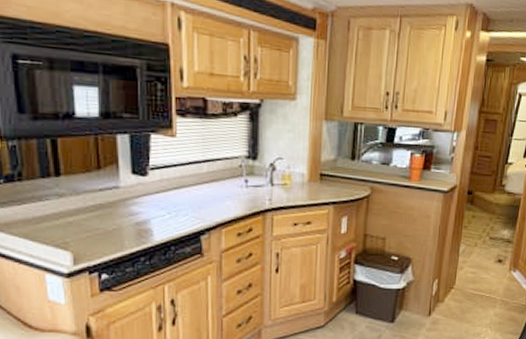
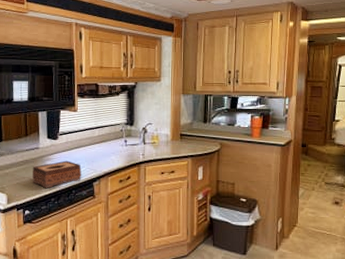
tissue box: none [111,205,184,243] -> present [32,160,82,188]

